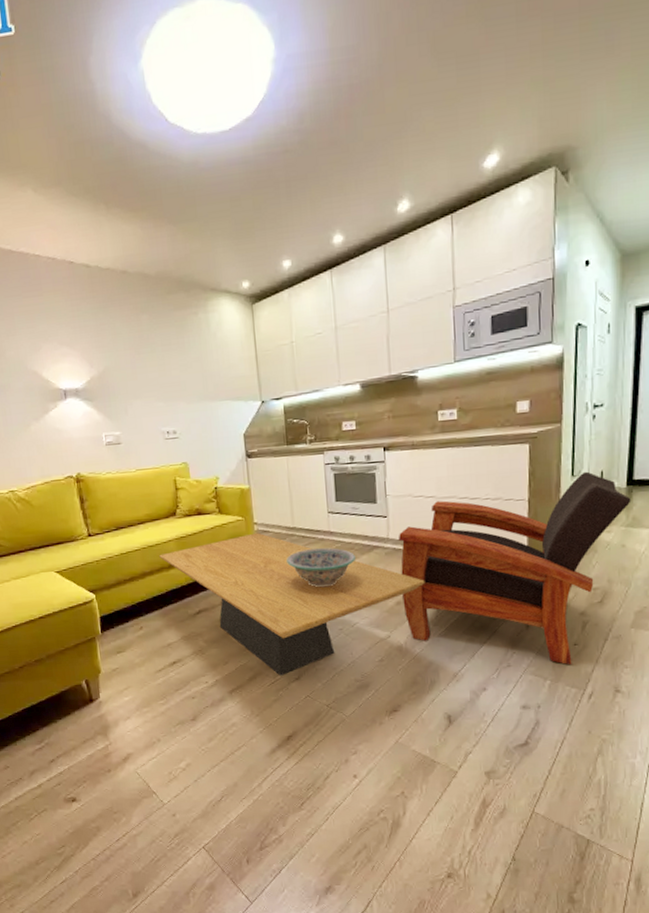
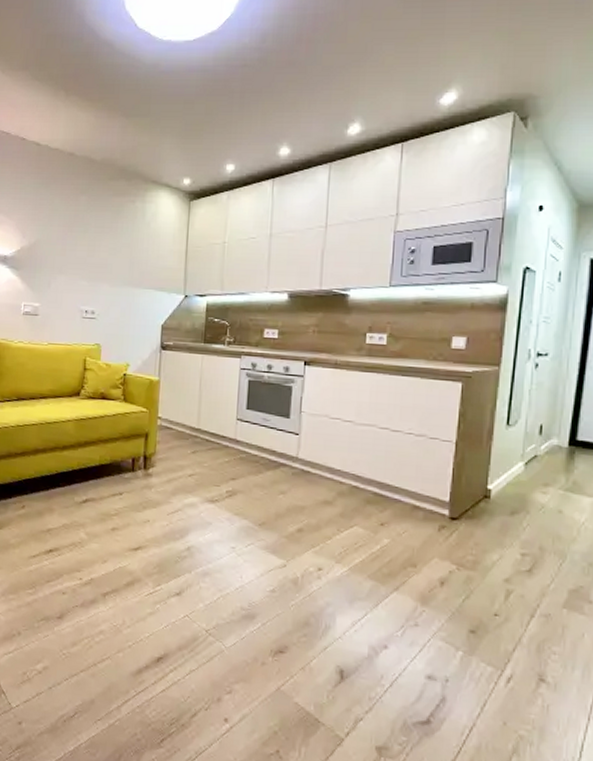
coffee table: present [159,533,425,676] -> none [55,427,332,587]
decorative bowl: present [287,547,355,588] -> none [186,454,259,499]
armchair: present [398,471,631,665] -> none [304,422,573,639]

